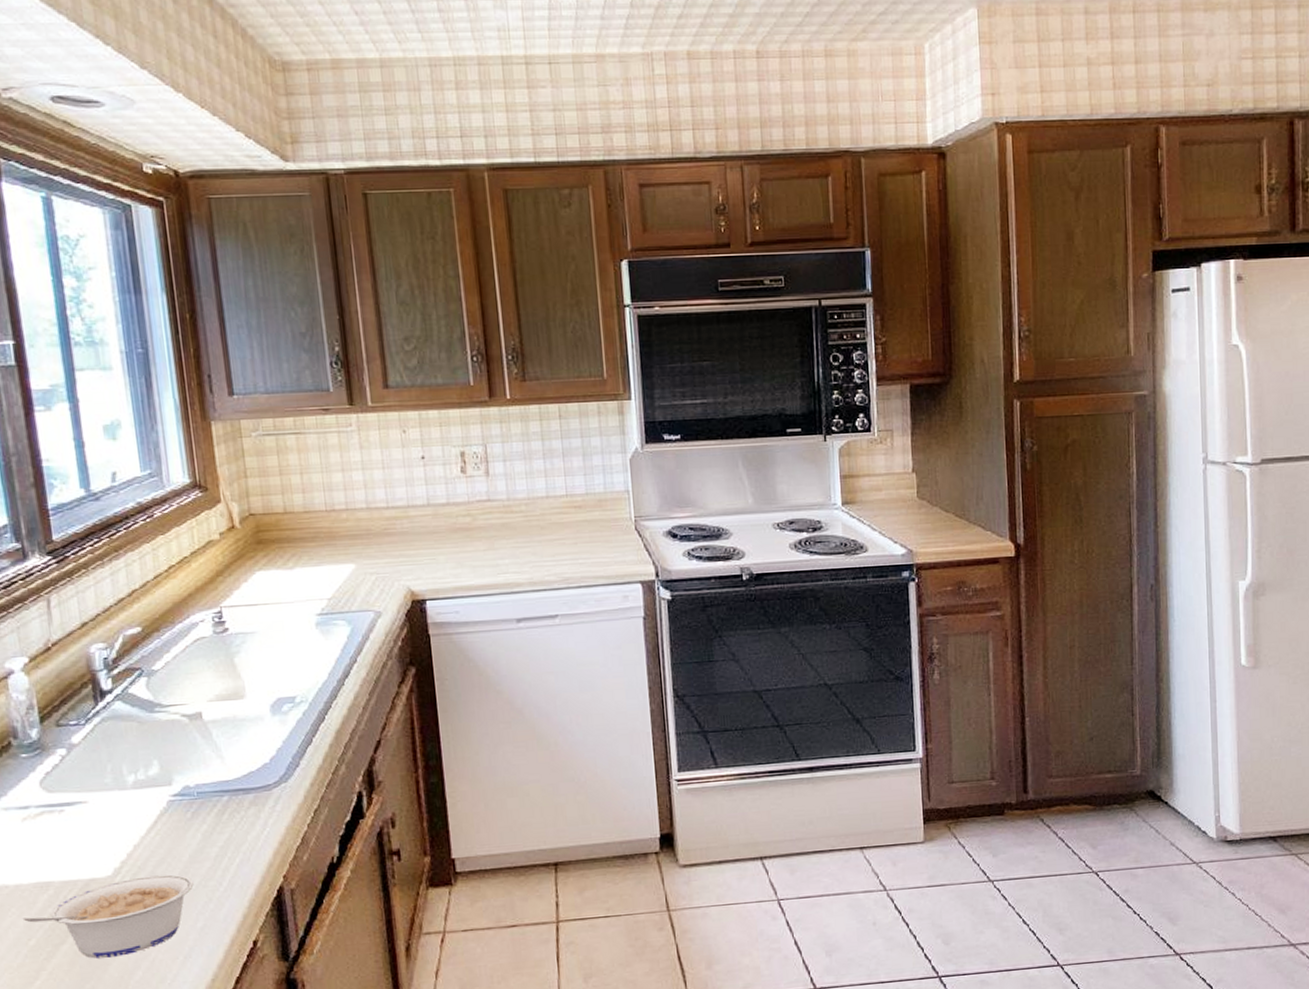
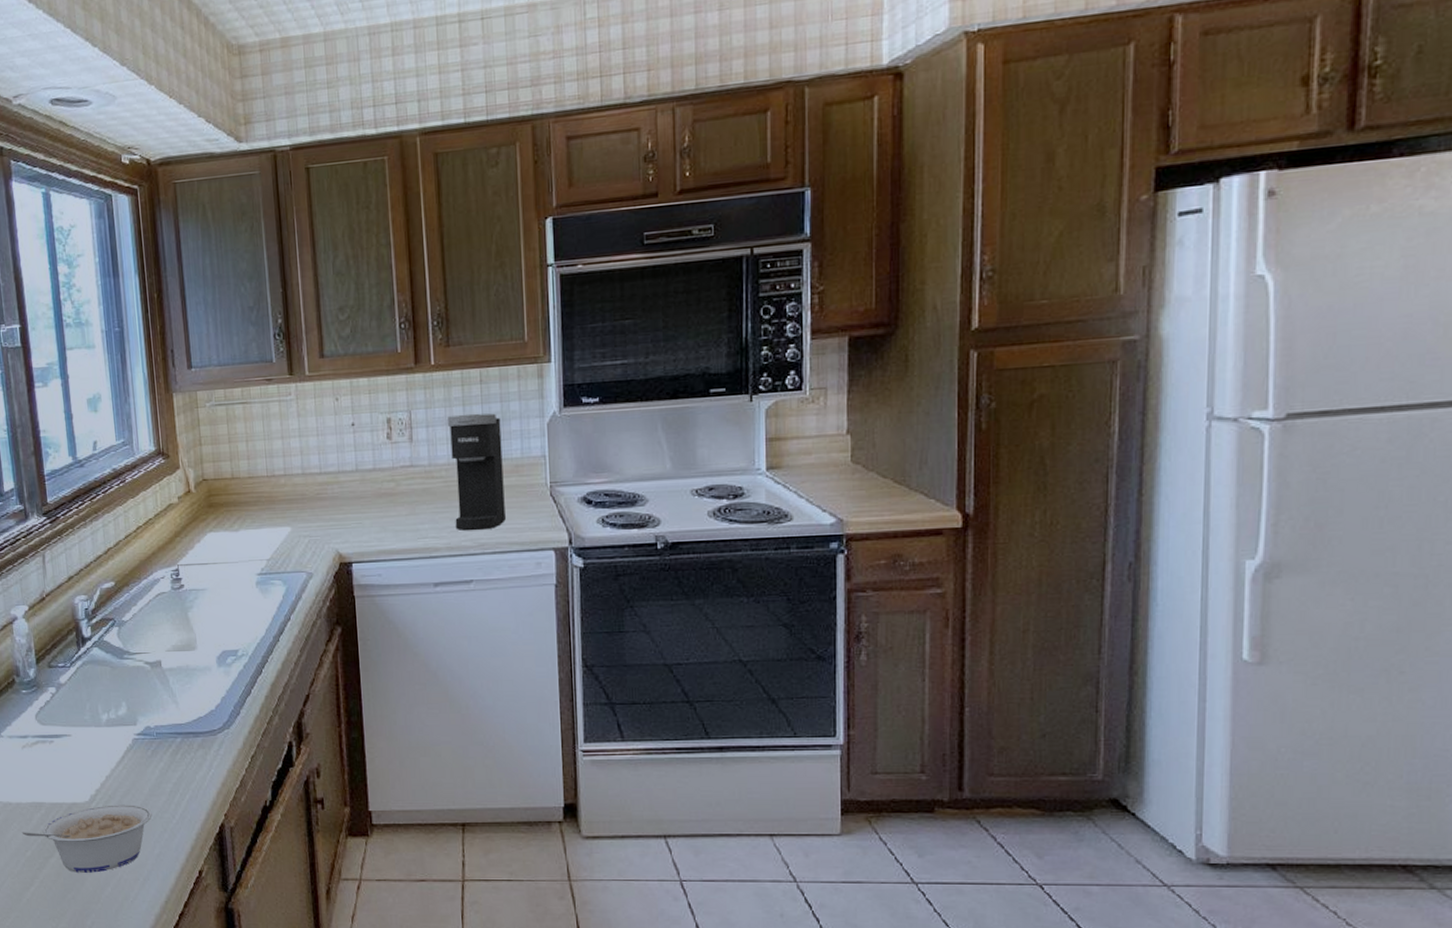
coffee maker: none [526,448,590,566] -> present [448,413,506,532]

